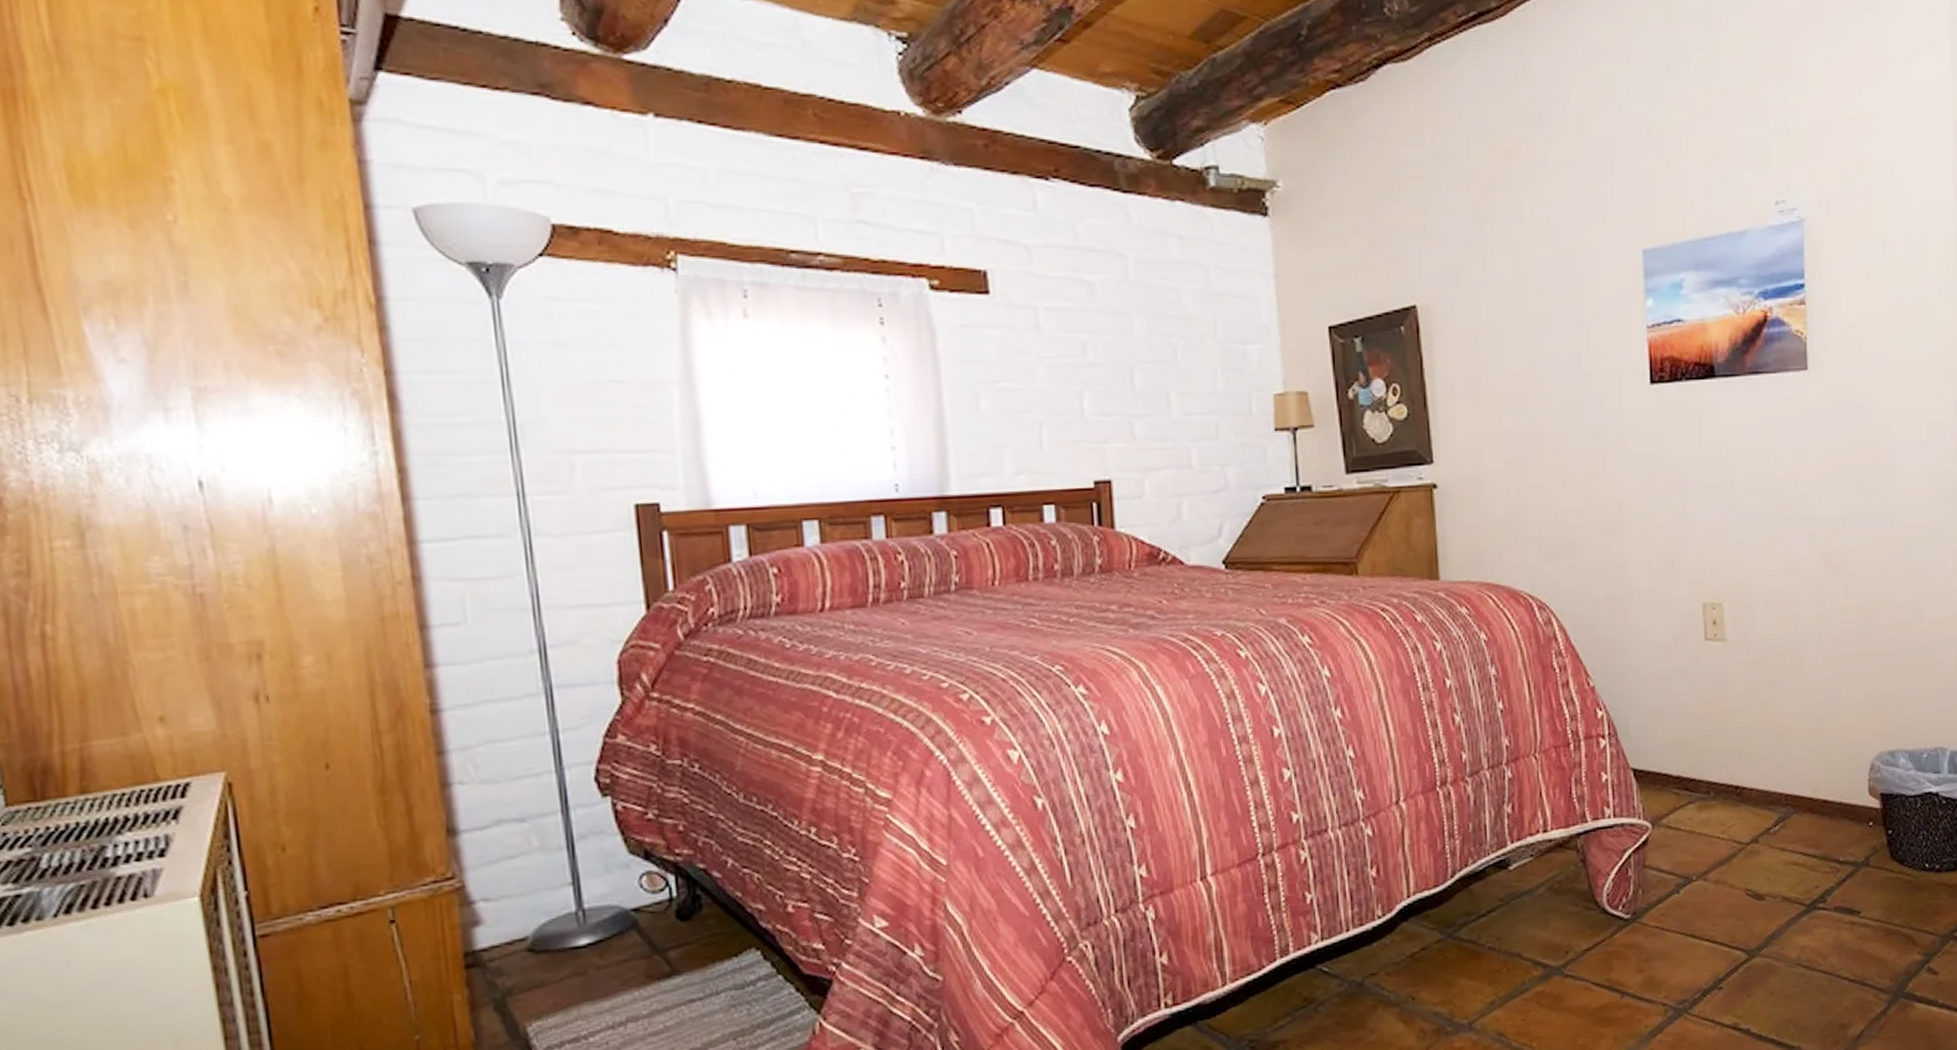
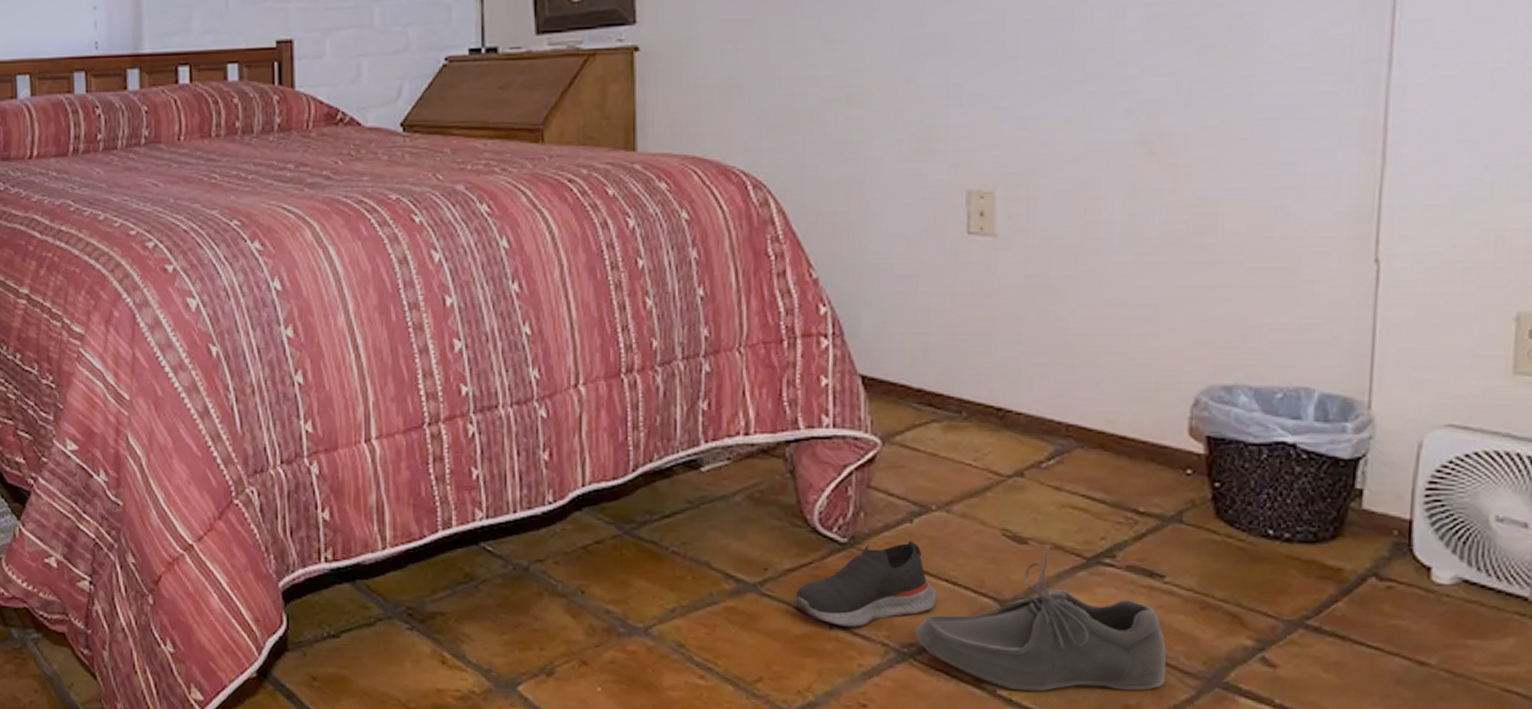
shoe: none [1591,909,1702,995] -> present [794,540,937,629]
shoe: none [1686,900,1867,1027] -> present [914,547,1167,692]

